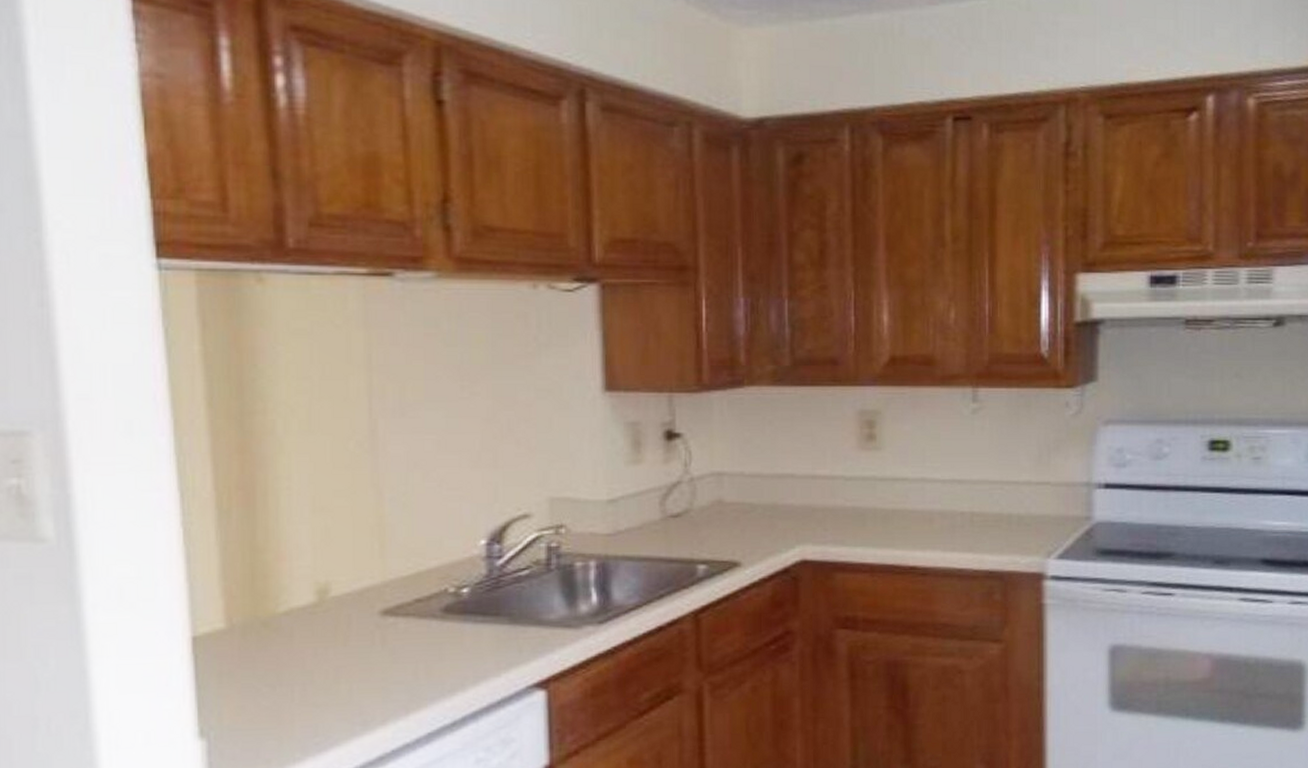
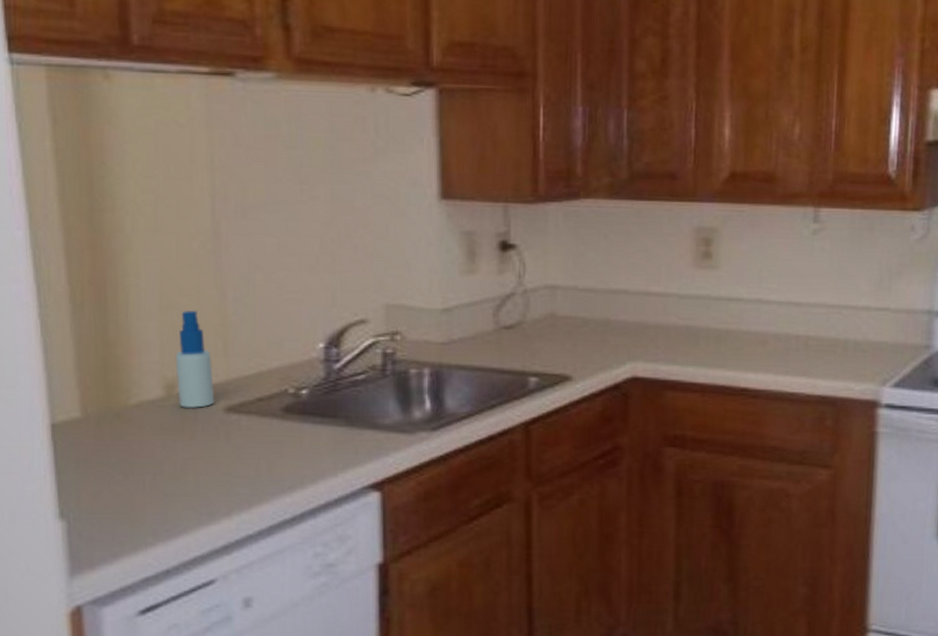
spray bottle: none [328,512,369,614] -> present [175,311,214,409]

